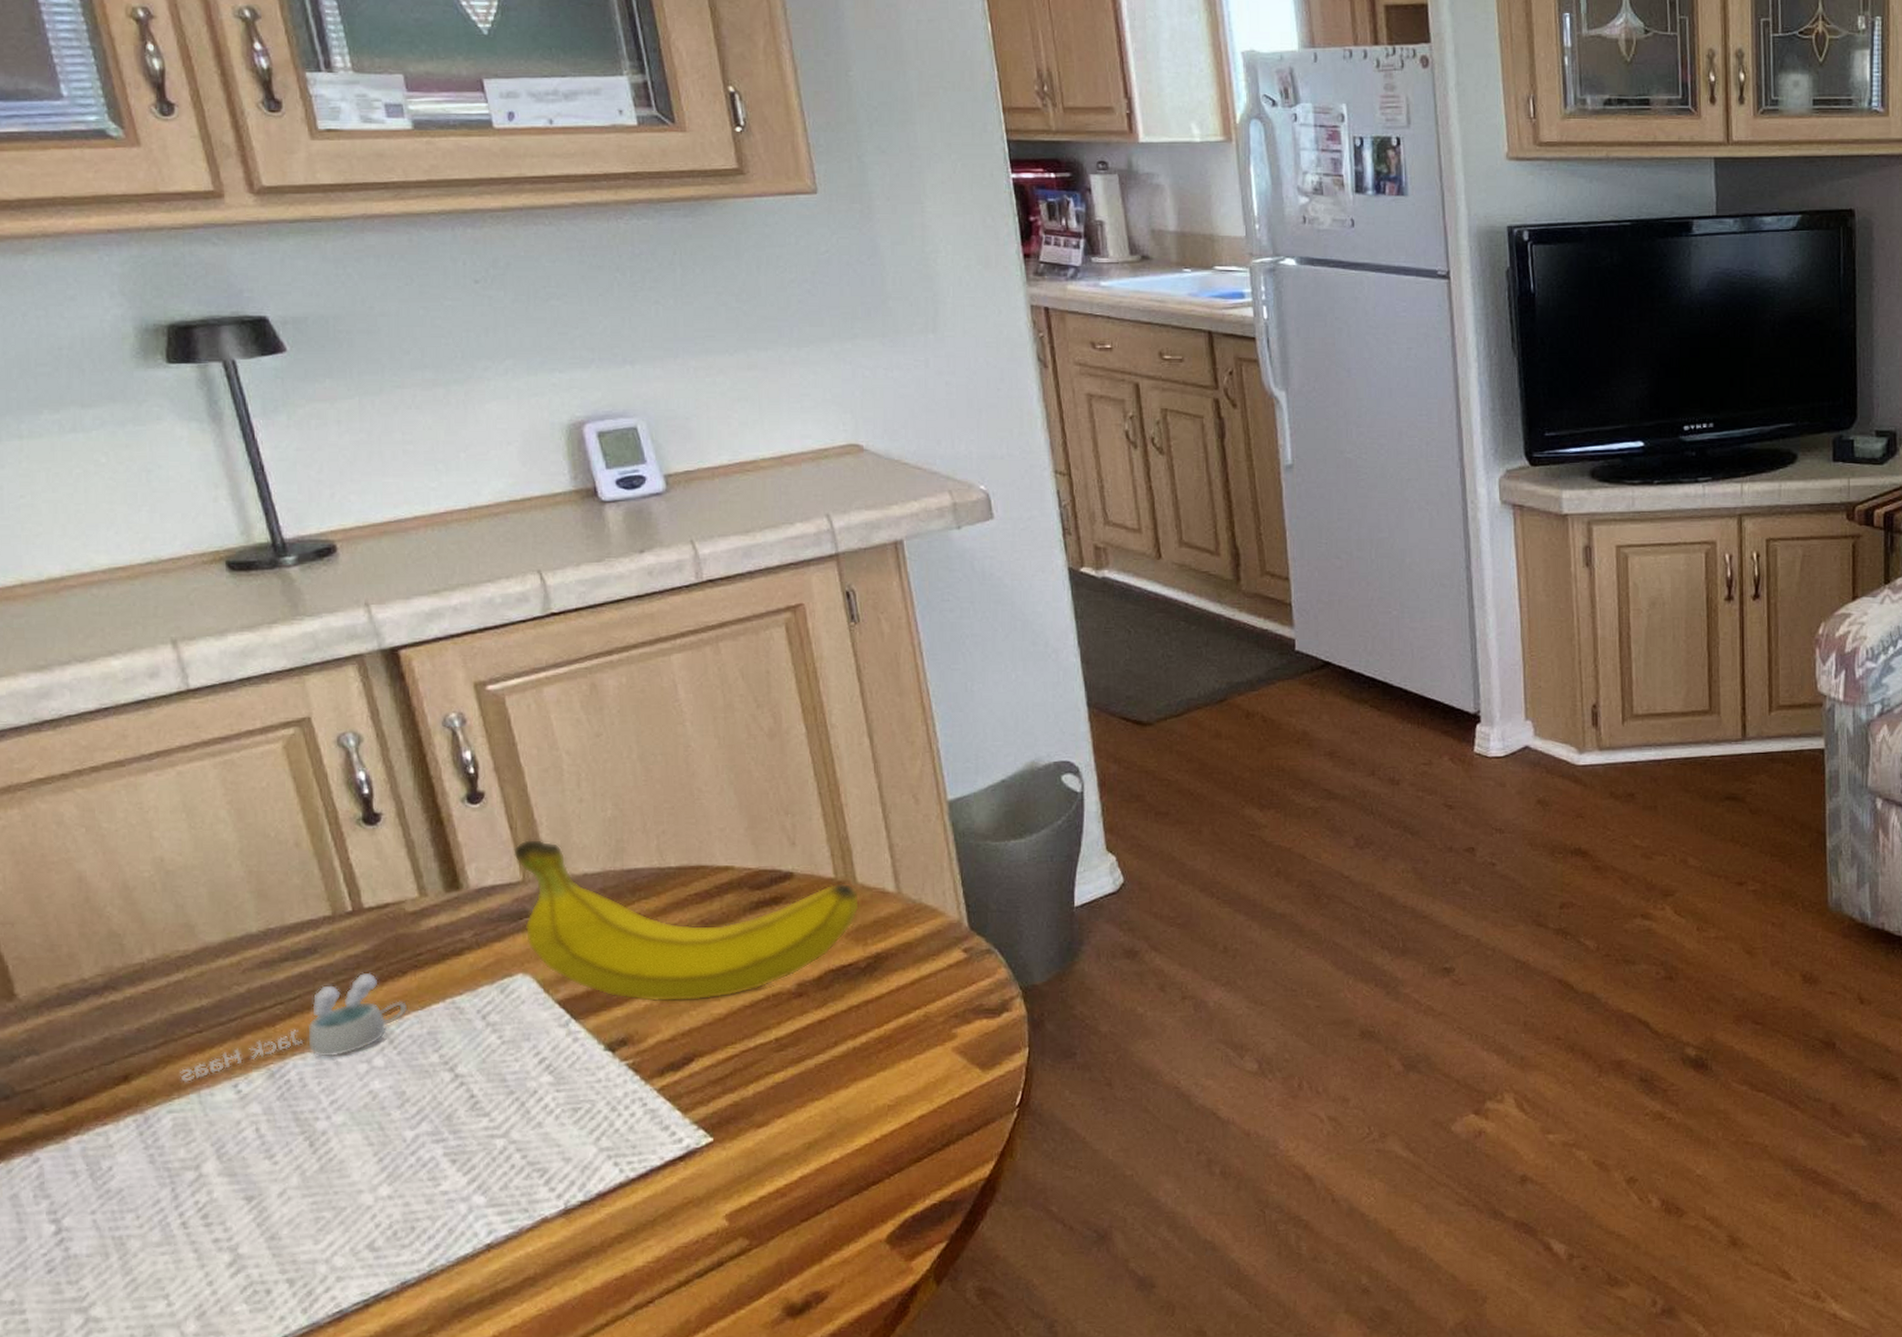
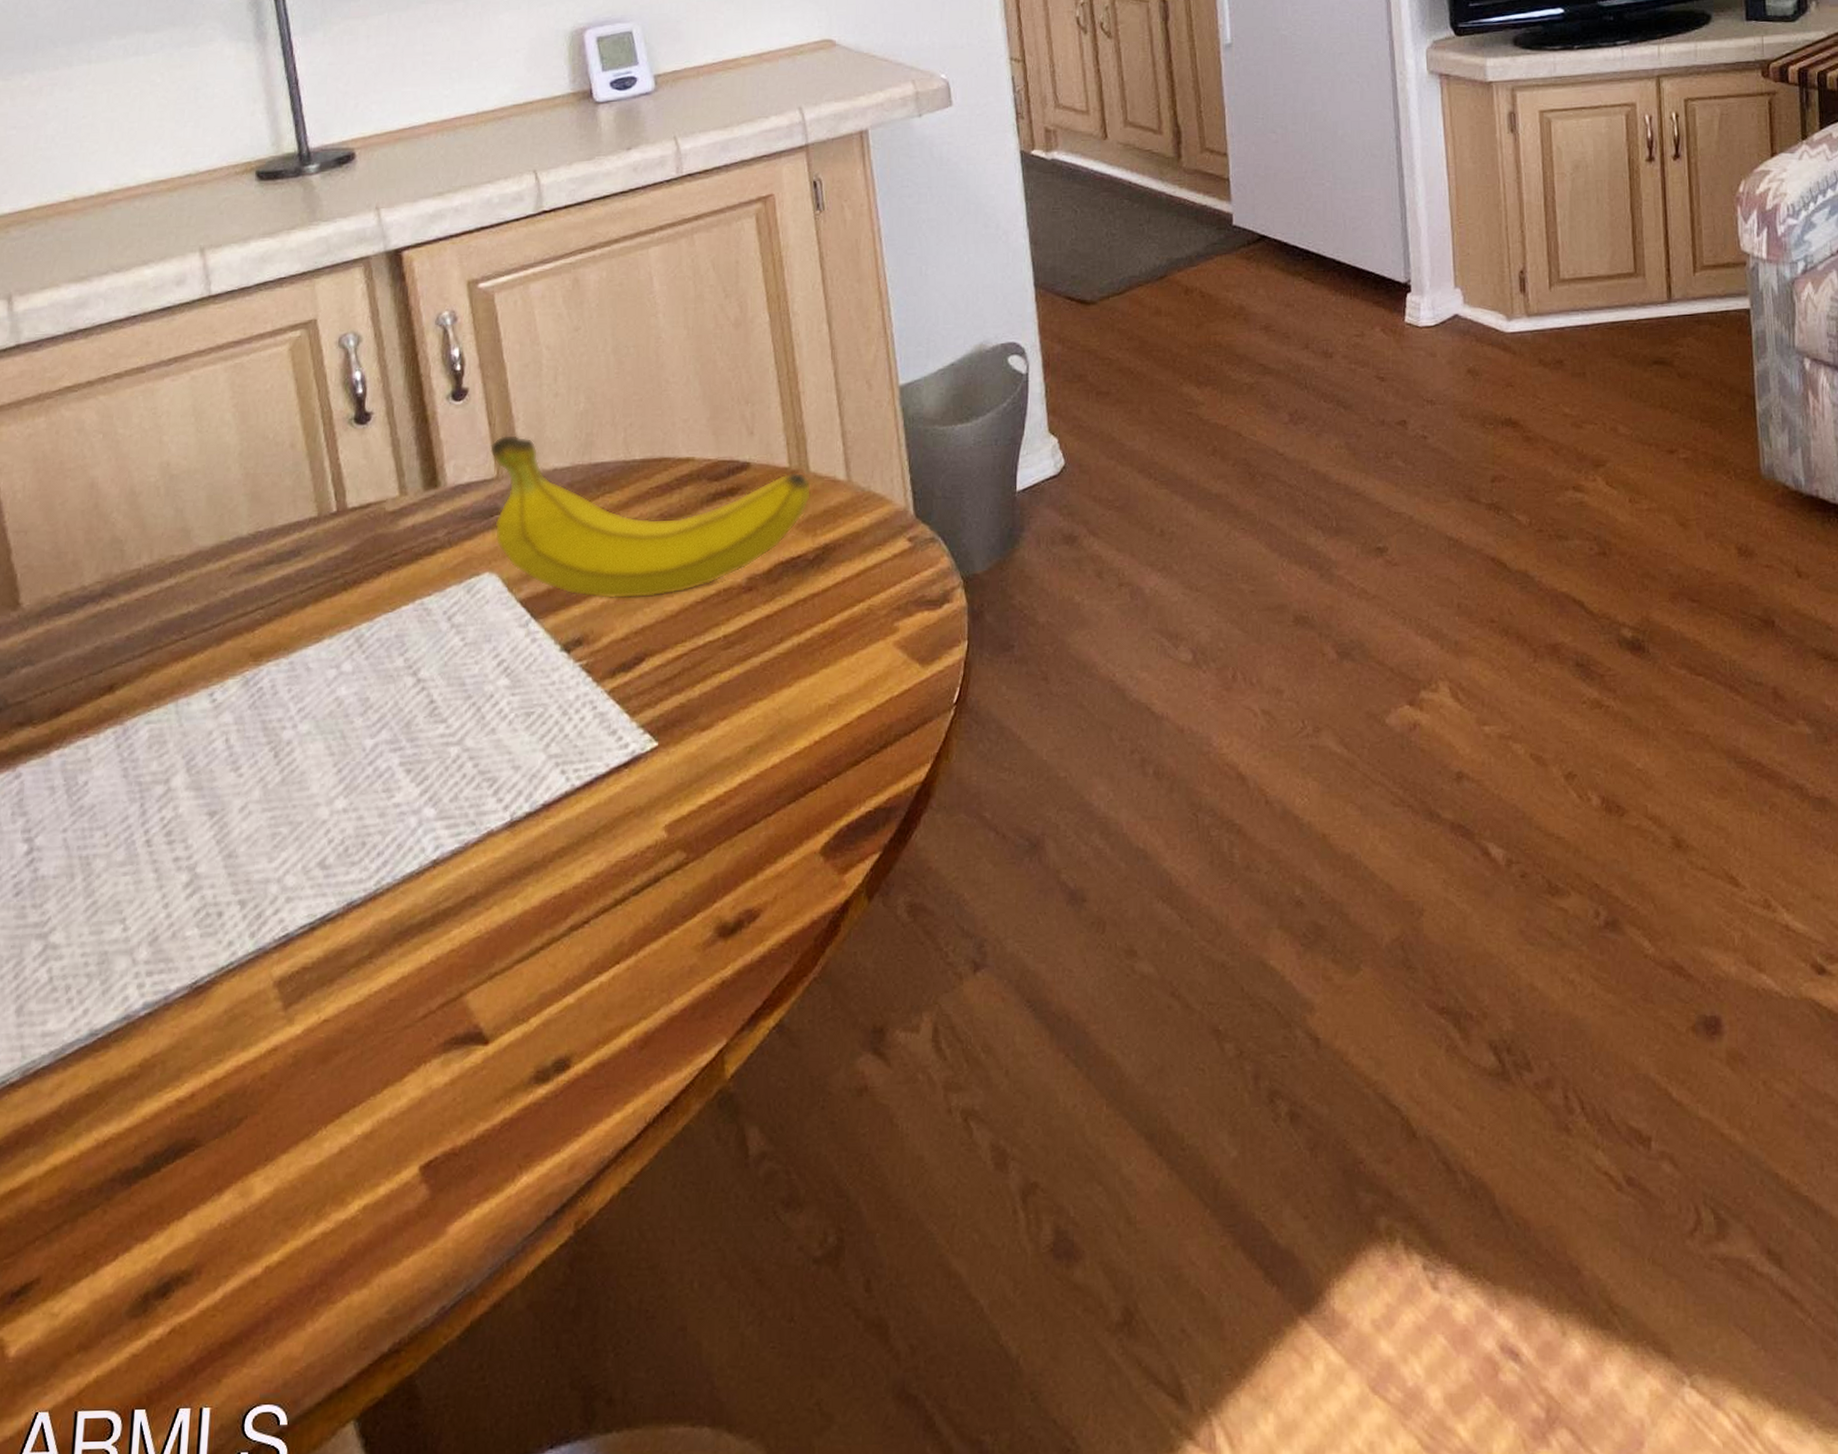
cup: present [180,972,408,1082] -> none [161,574,379,691]

